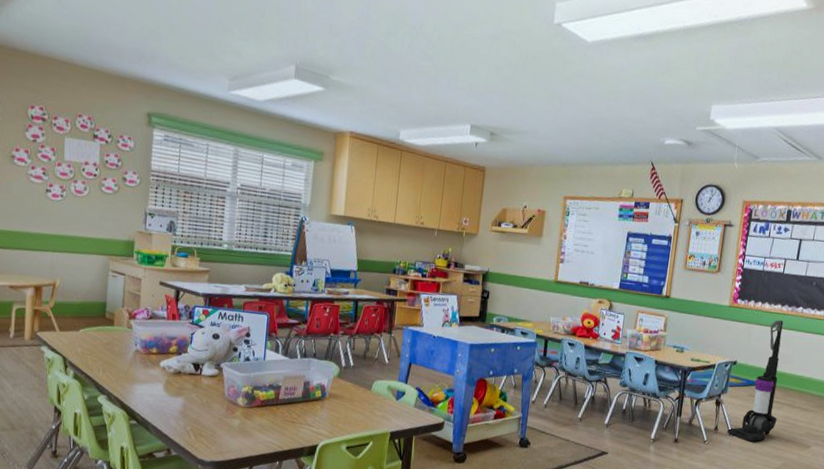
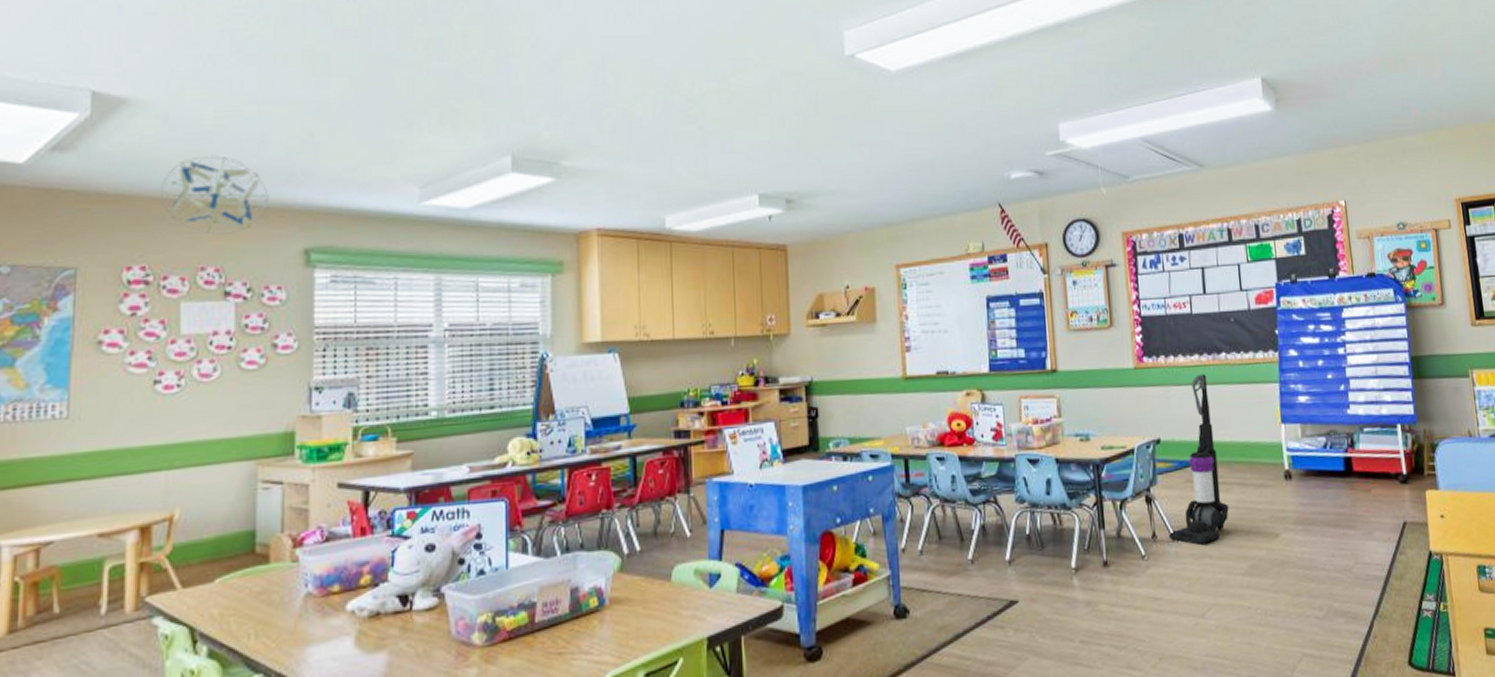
hanging mobile: none [55,32,126,94] -> present [161,155,269,236]

